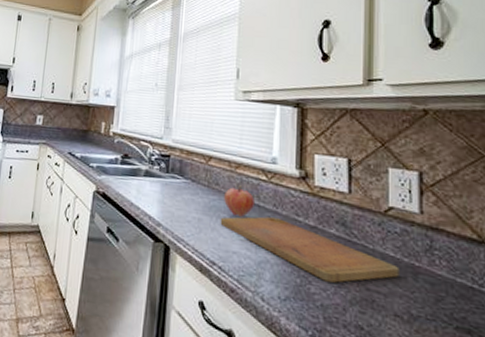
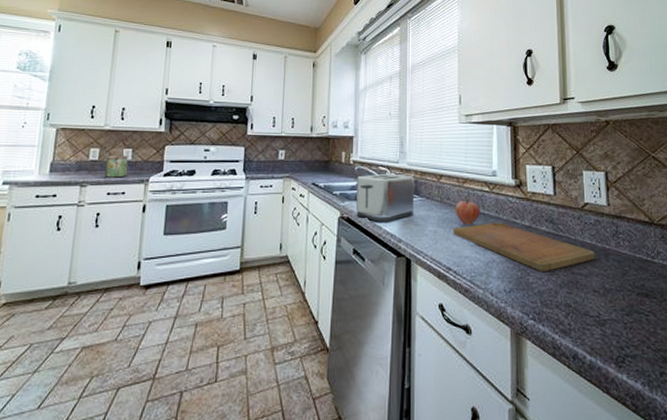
toaster: none [111,149,180,203] -> present [354,173,415,222]

